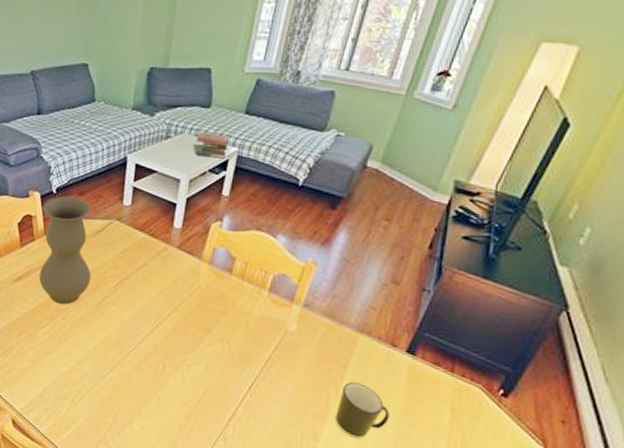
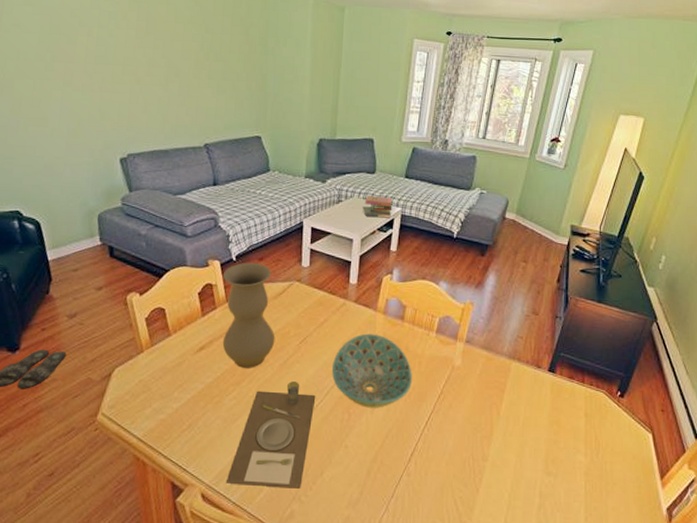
place setting: none [36,323,130,433] -> present [227,381,316,489]
bowl: none [148,283,237,364] -> present [332,333,412,408]
mug: present [335,381,389,439] -> none [499,403,540,453]

